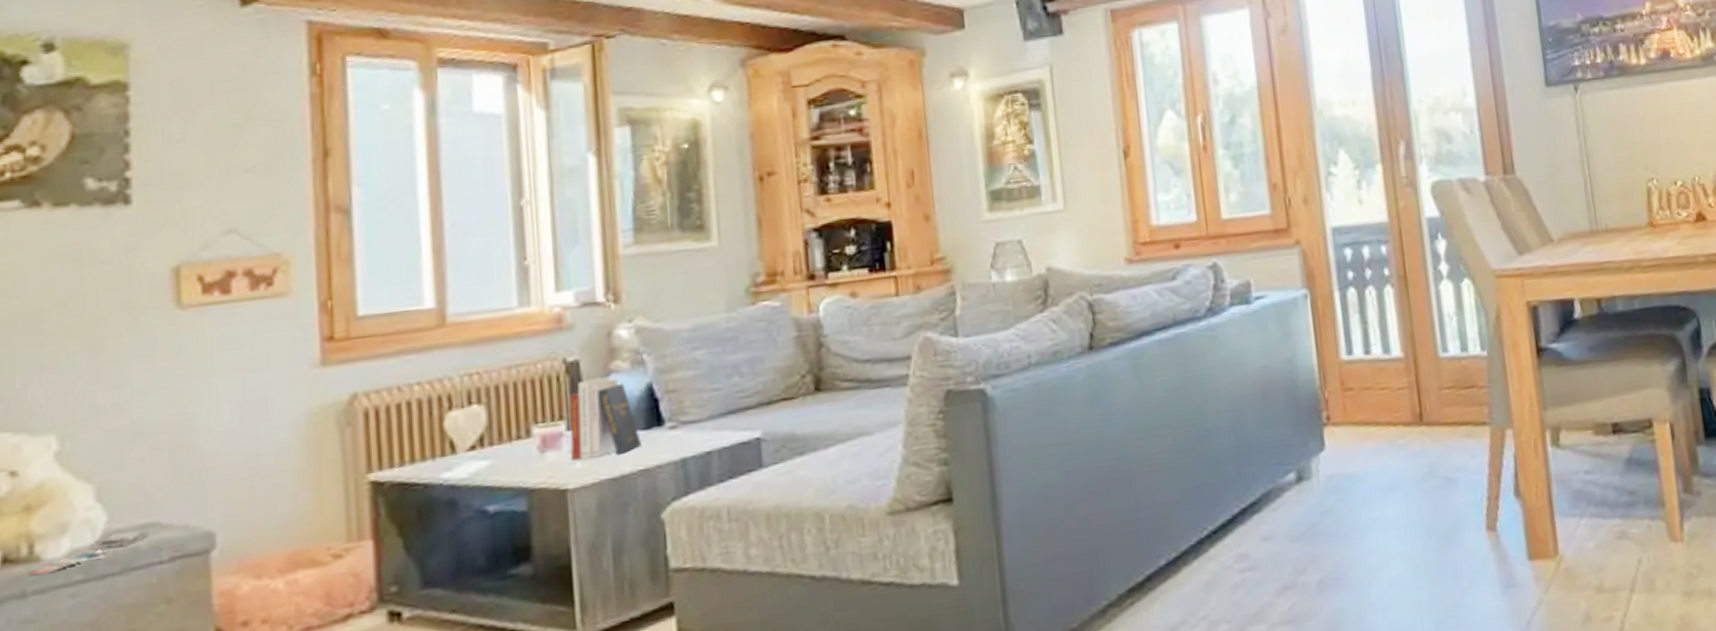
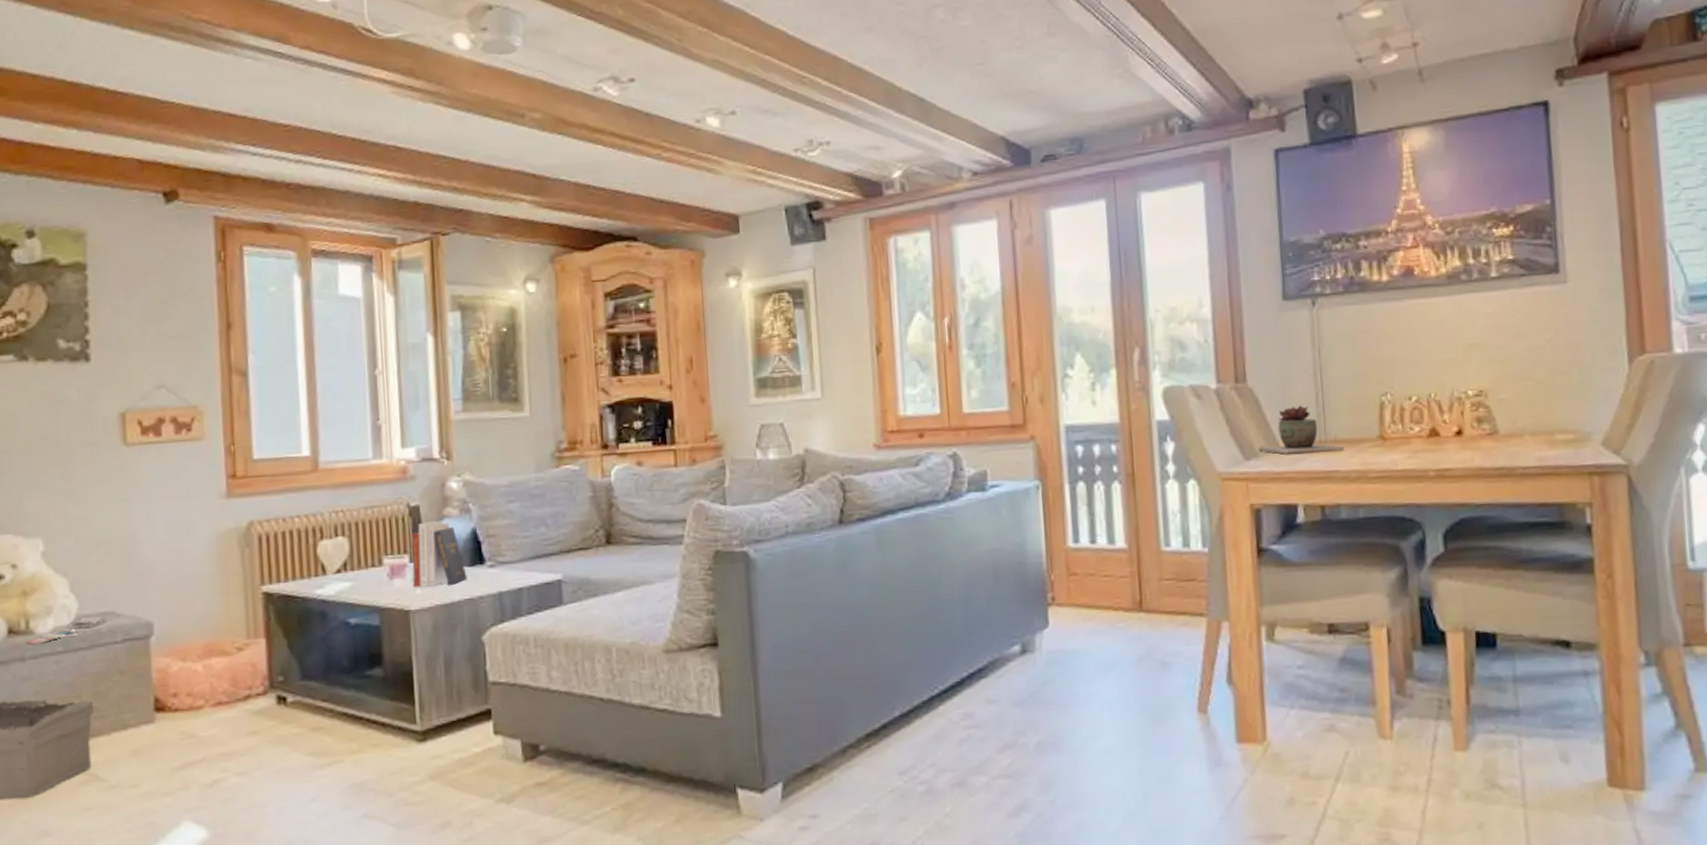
succulent plant: none [1531,195,1616,247] -> present [1258,405,1345,454]

